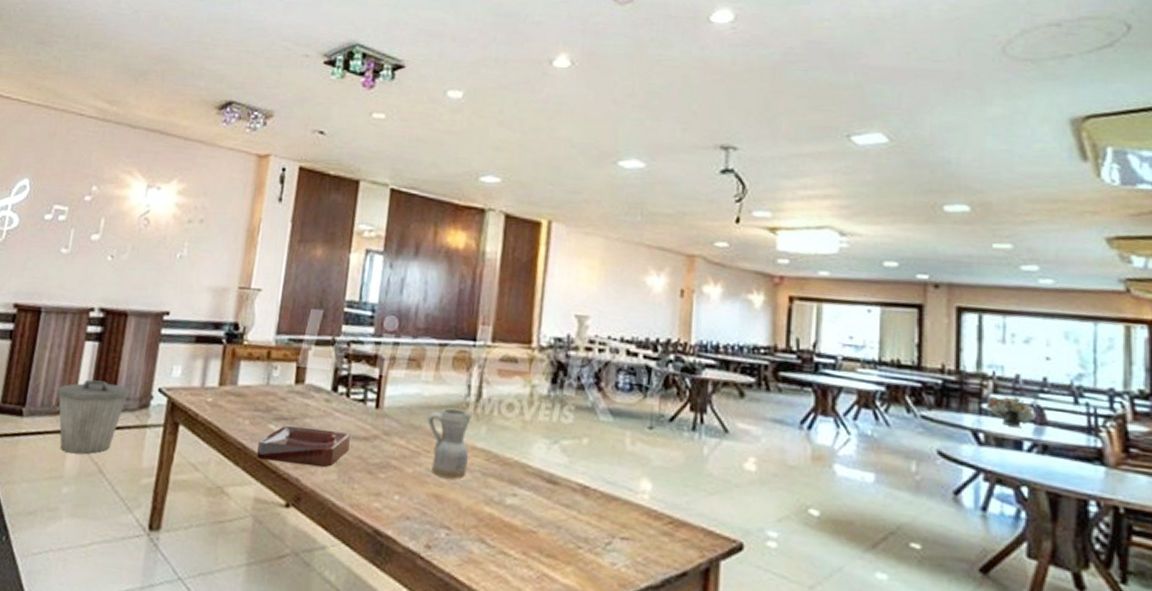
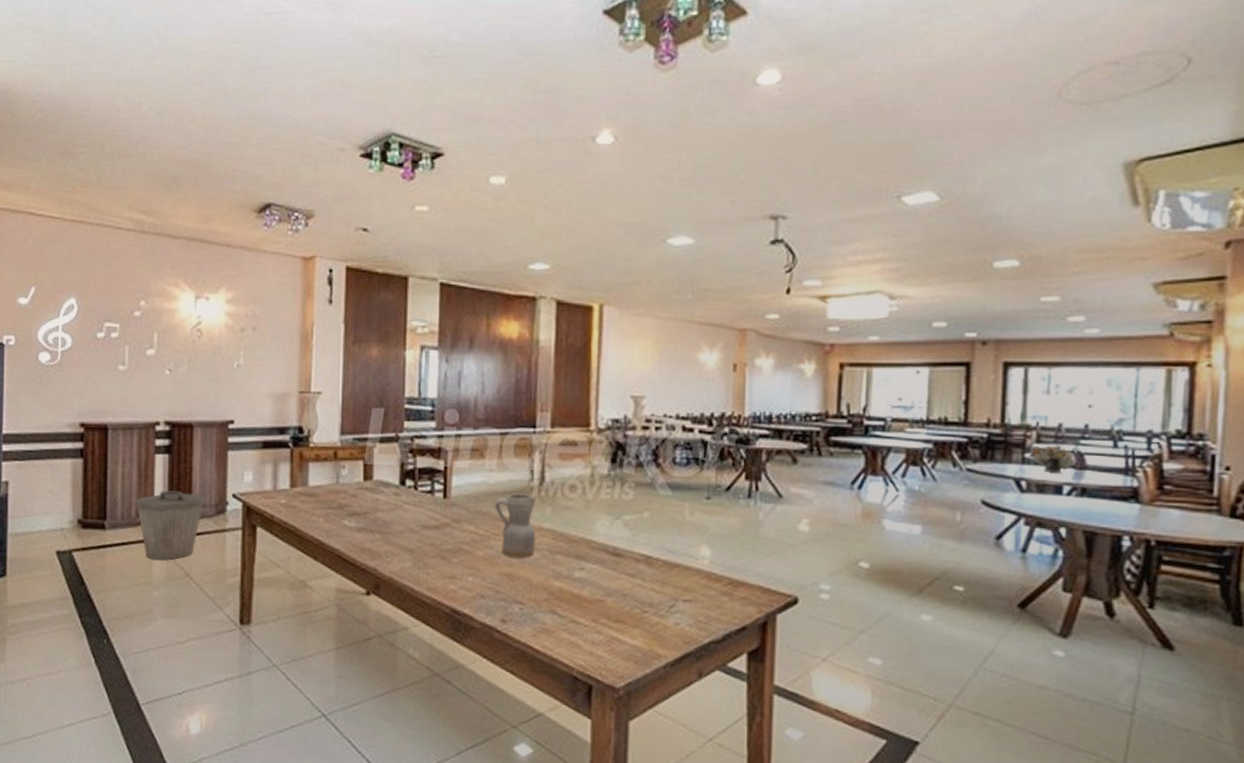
decorative tray: present [257,426,351,467] -> none [334,520,422,556]

